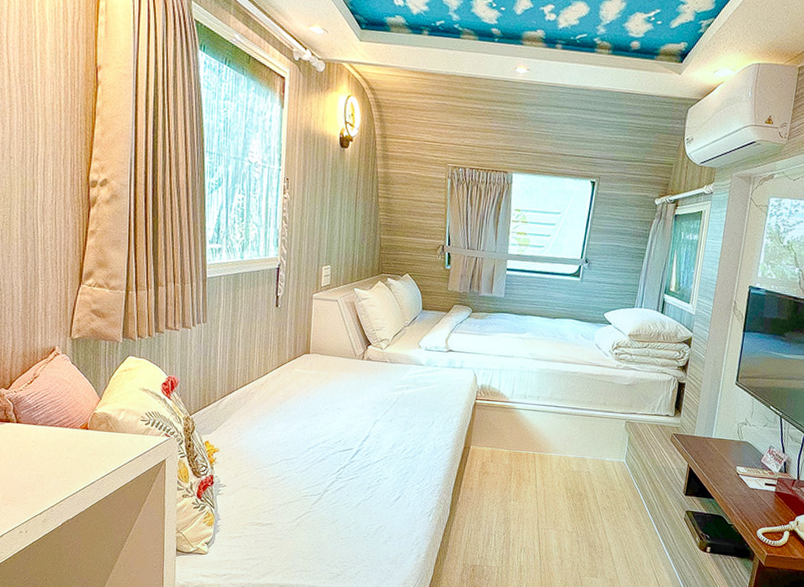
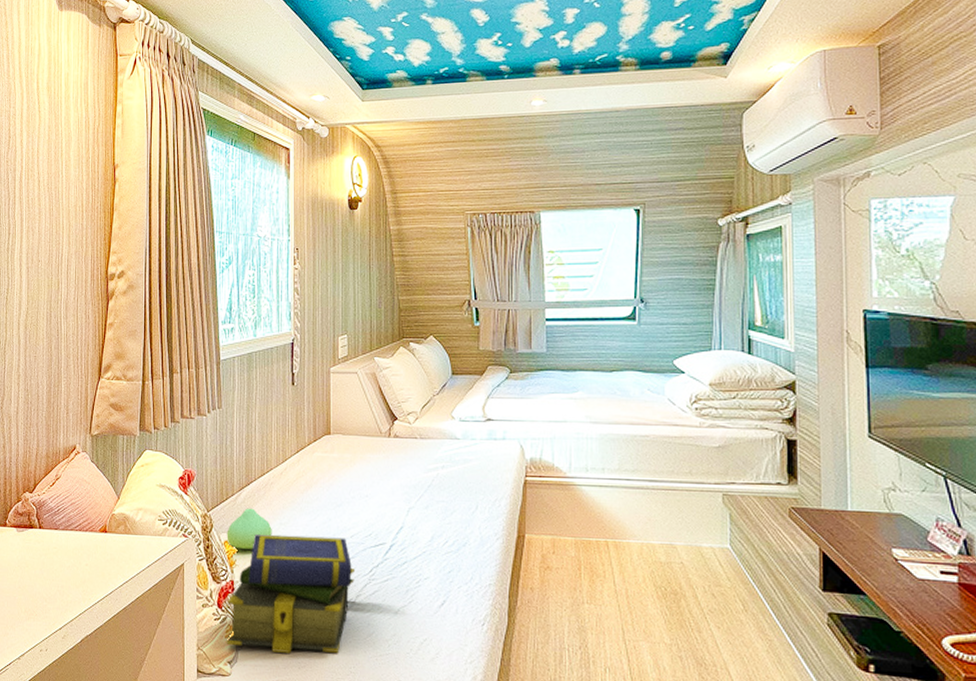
stack of books: none [204,436,325,536] -> present [226,533,356,653]
plush toy: none [208,413,251,450] -> present [226,508,272,549]

